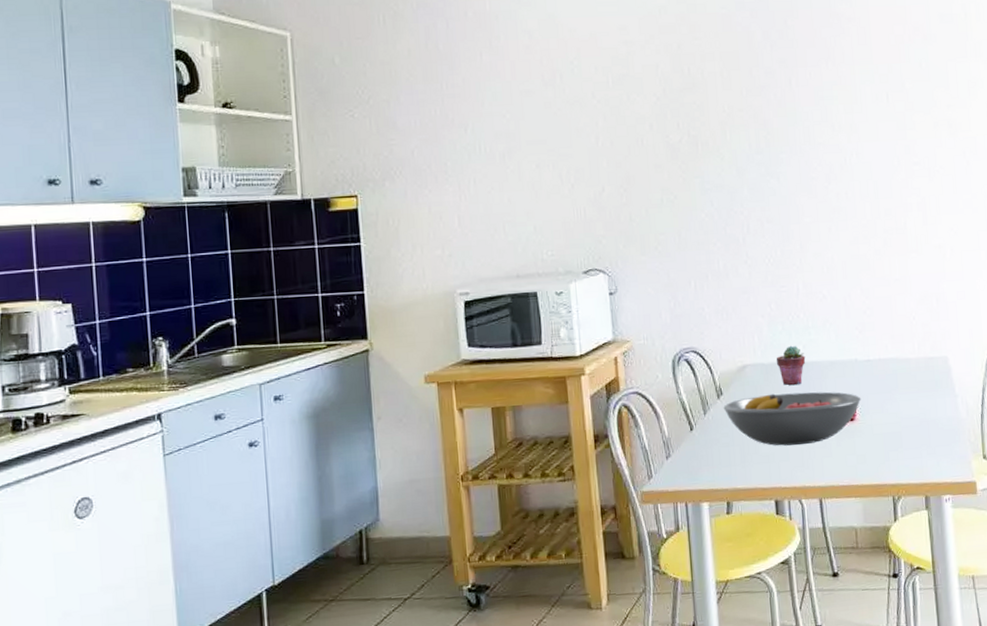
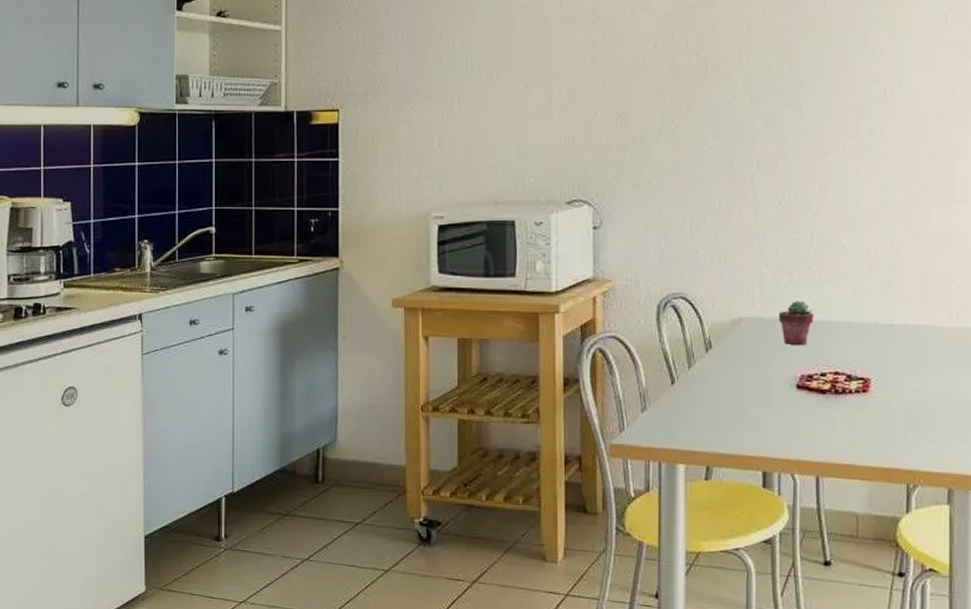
fruit bowl: present [723,391,861,446] -> none [711,352,878,414]

